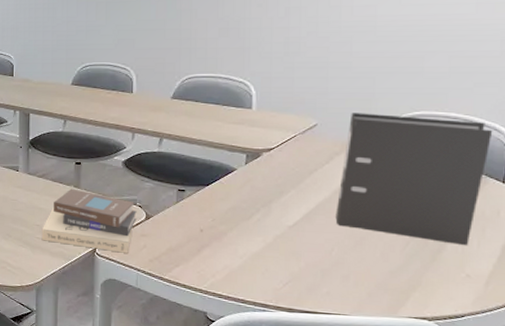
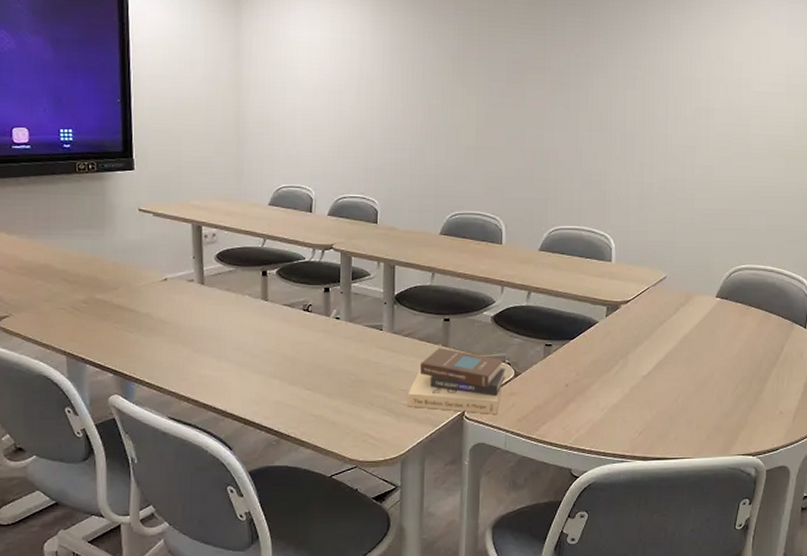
binder: present [335,113,493,246] -> none [681,266,798,386]

